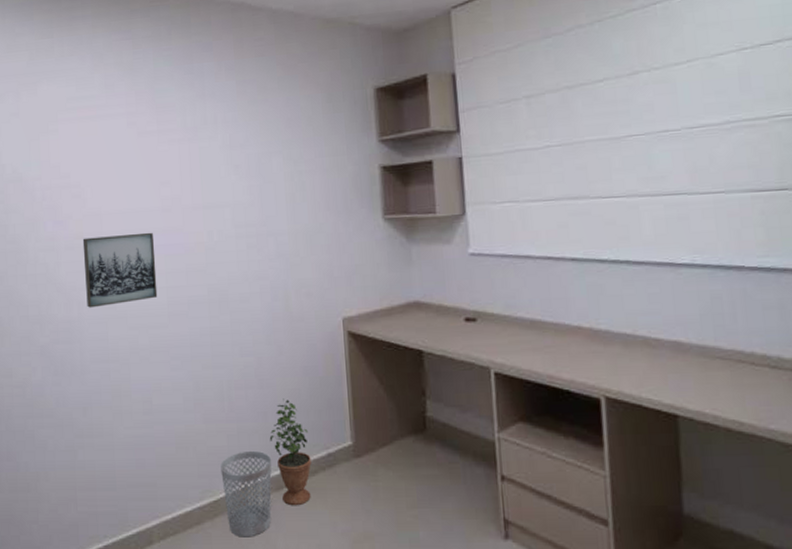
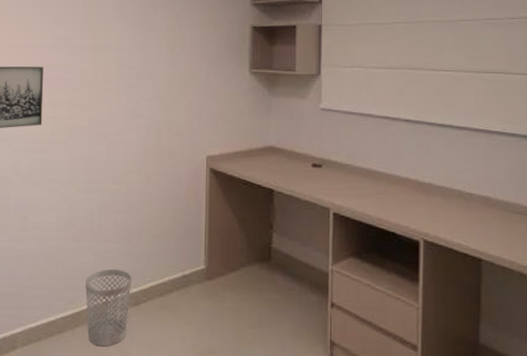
potted plant: present [269,398,312,506] -> none [132,224,168,321]

